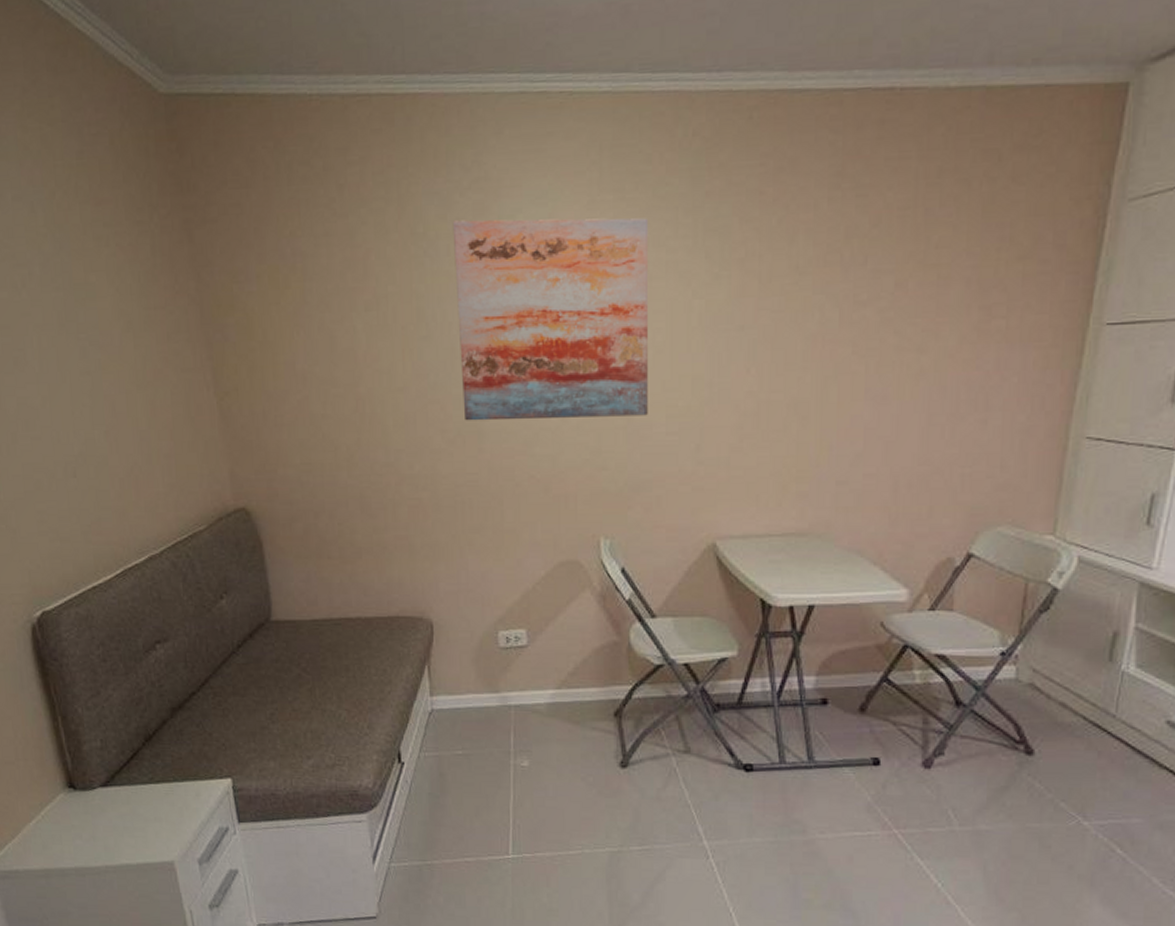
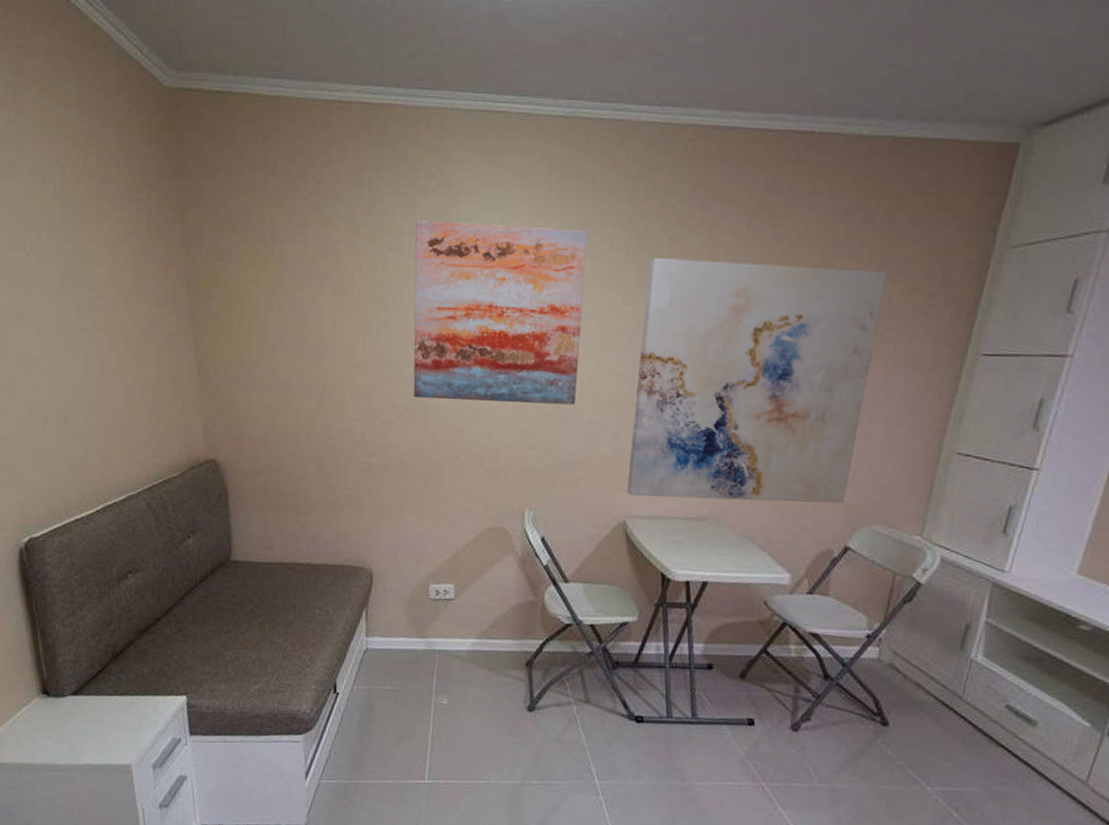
wall art: none [714,238,991,514] -> present [626,258,888,504]

